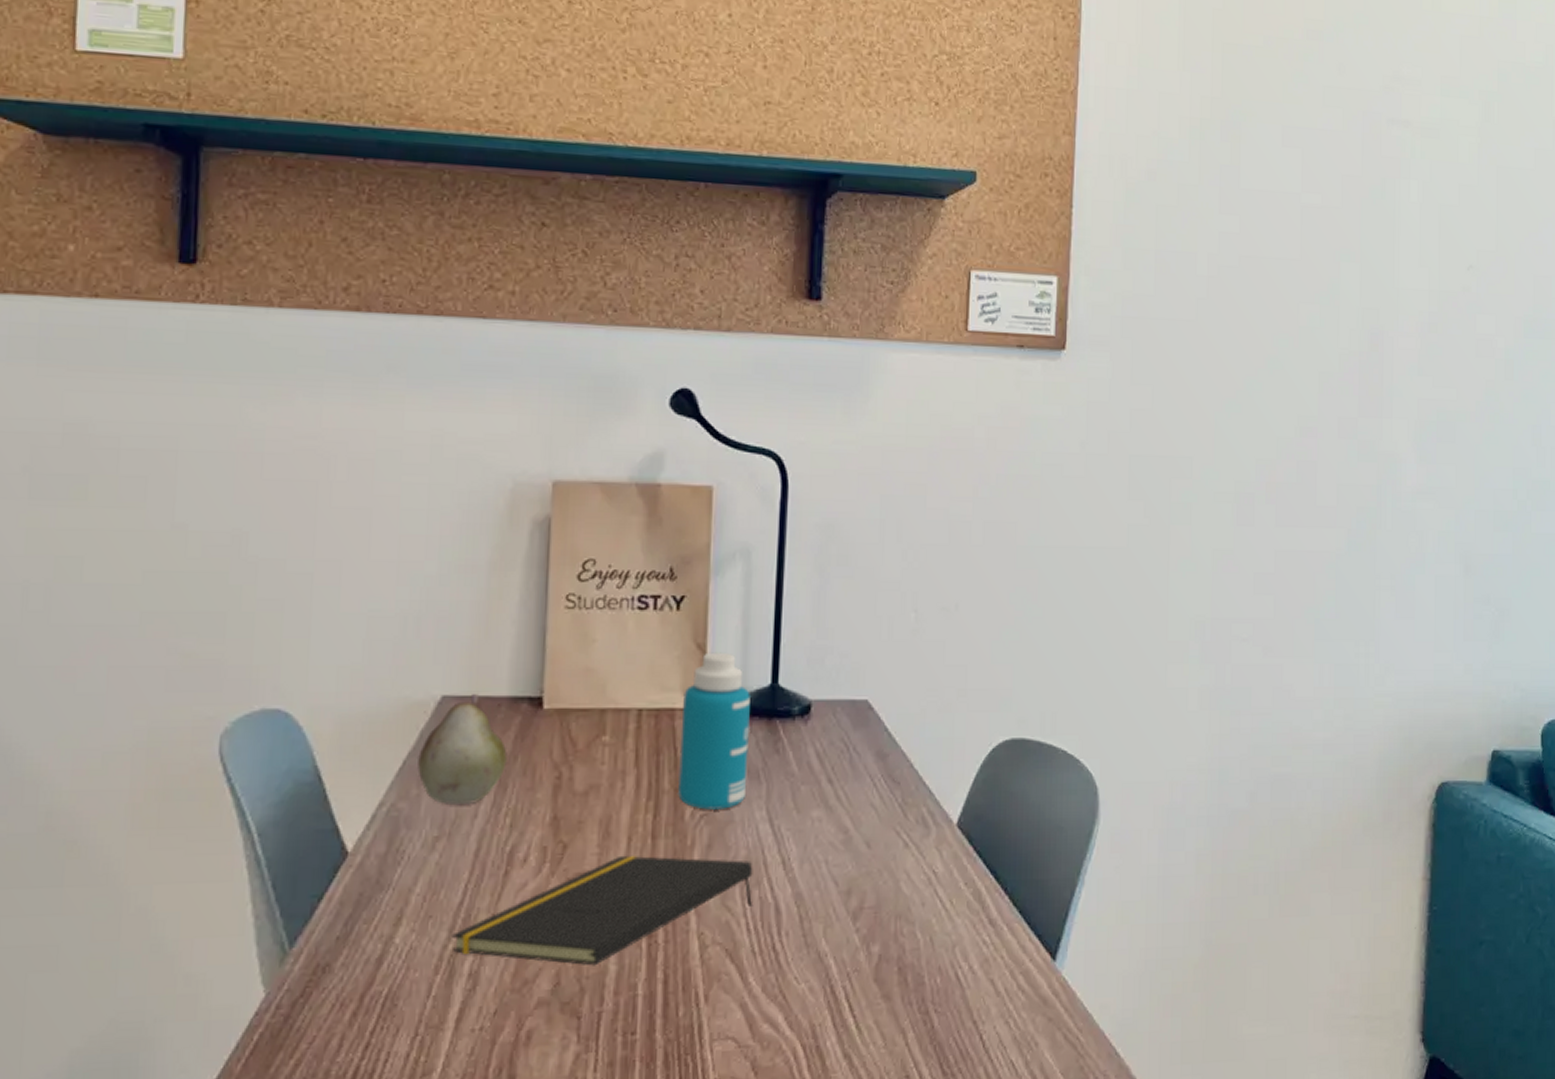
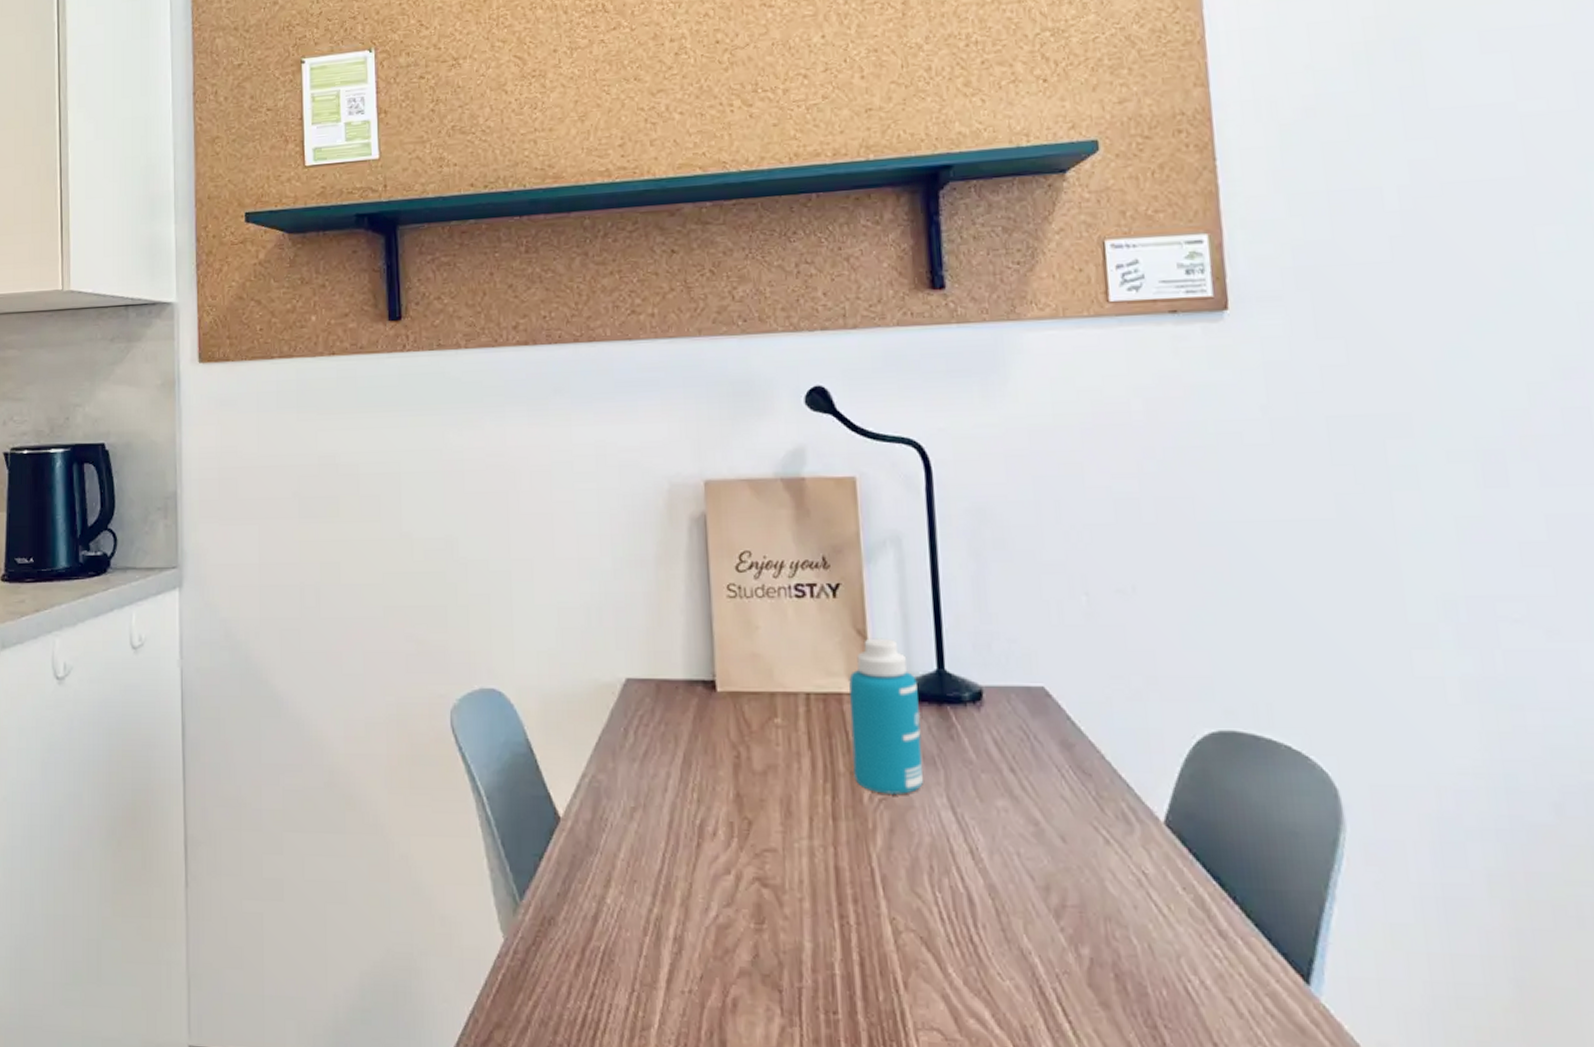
fruit: present [417,694,507,805] -> none [611,677,689,780]
notepad: present [452,855,753,966] -> none [655,834,944,942]

